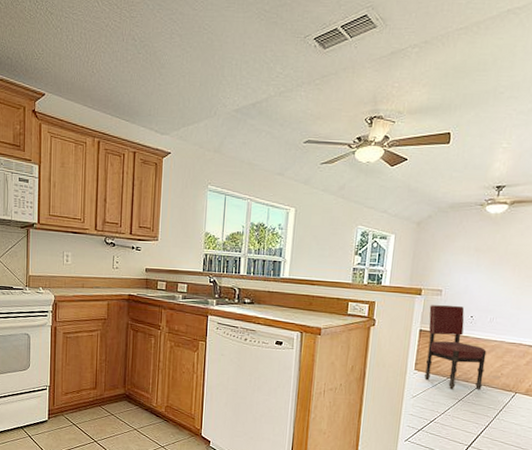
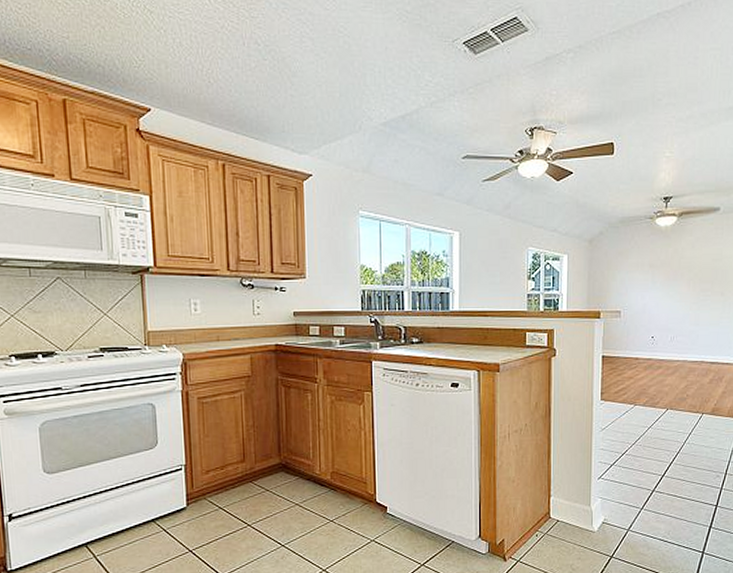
dining chair: present [424,305,487,390] -> none [610,326,671,417]

